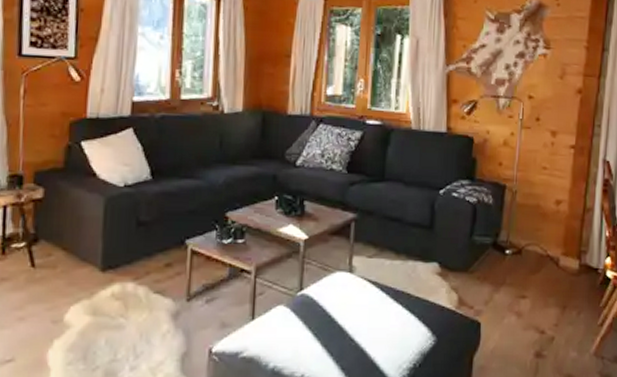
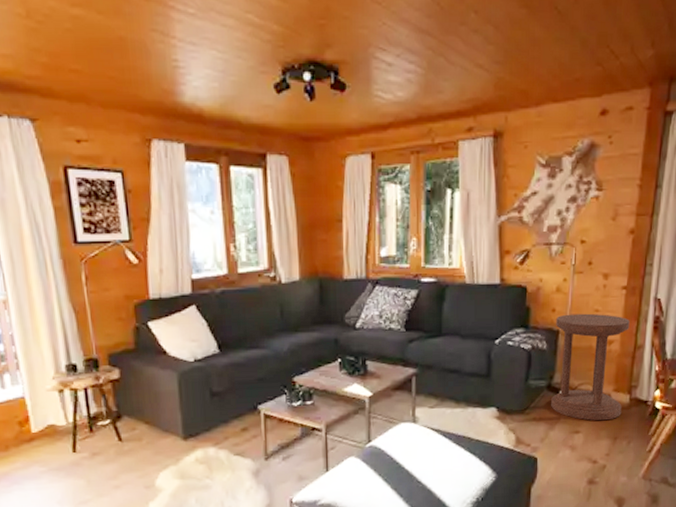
side table: none [496,169,579,287] -> present [551,313,630,421]

